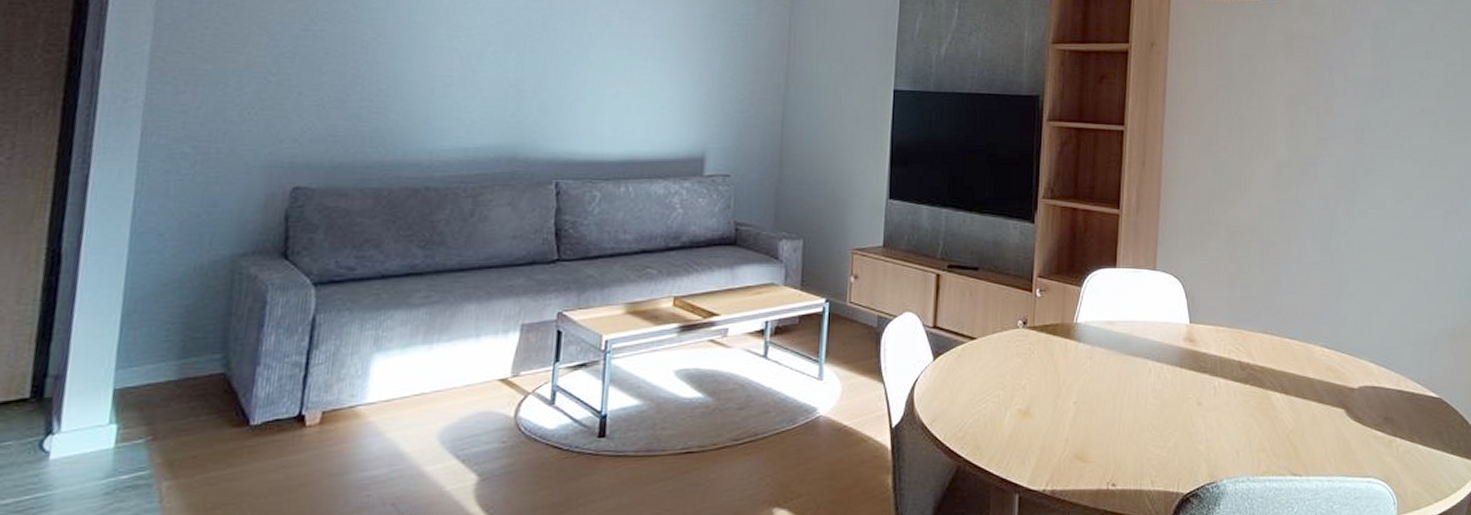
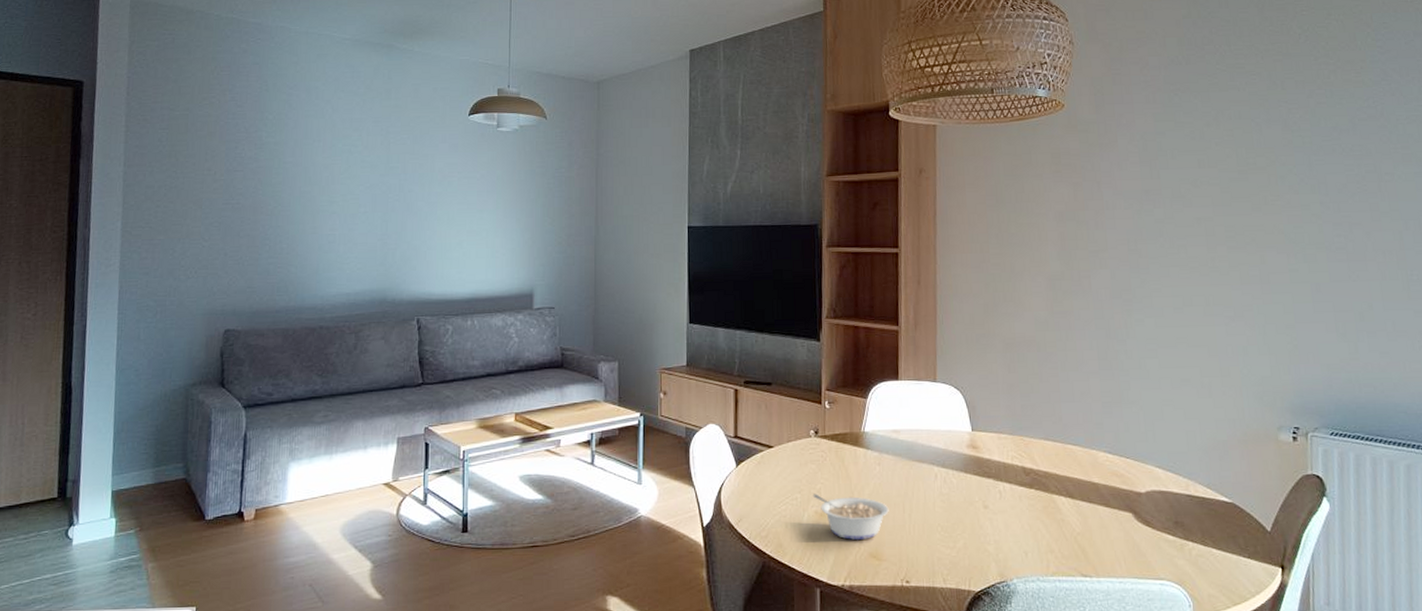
legume: none [1017,390,1098,440] -> present [812,494,889,540]

